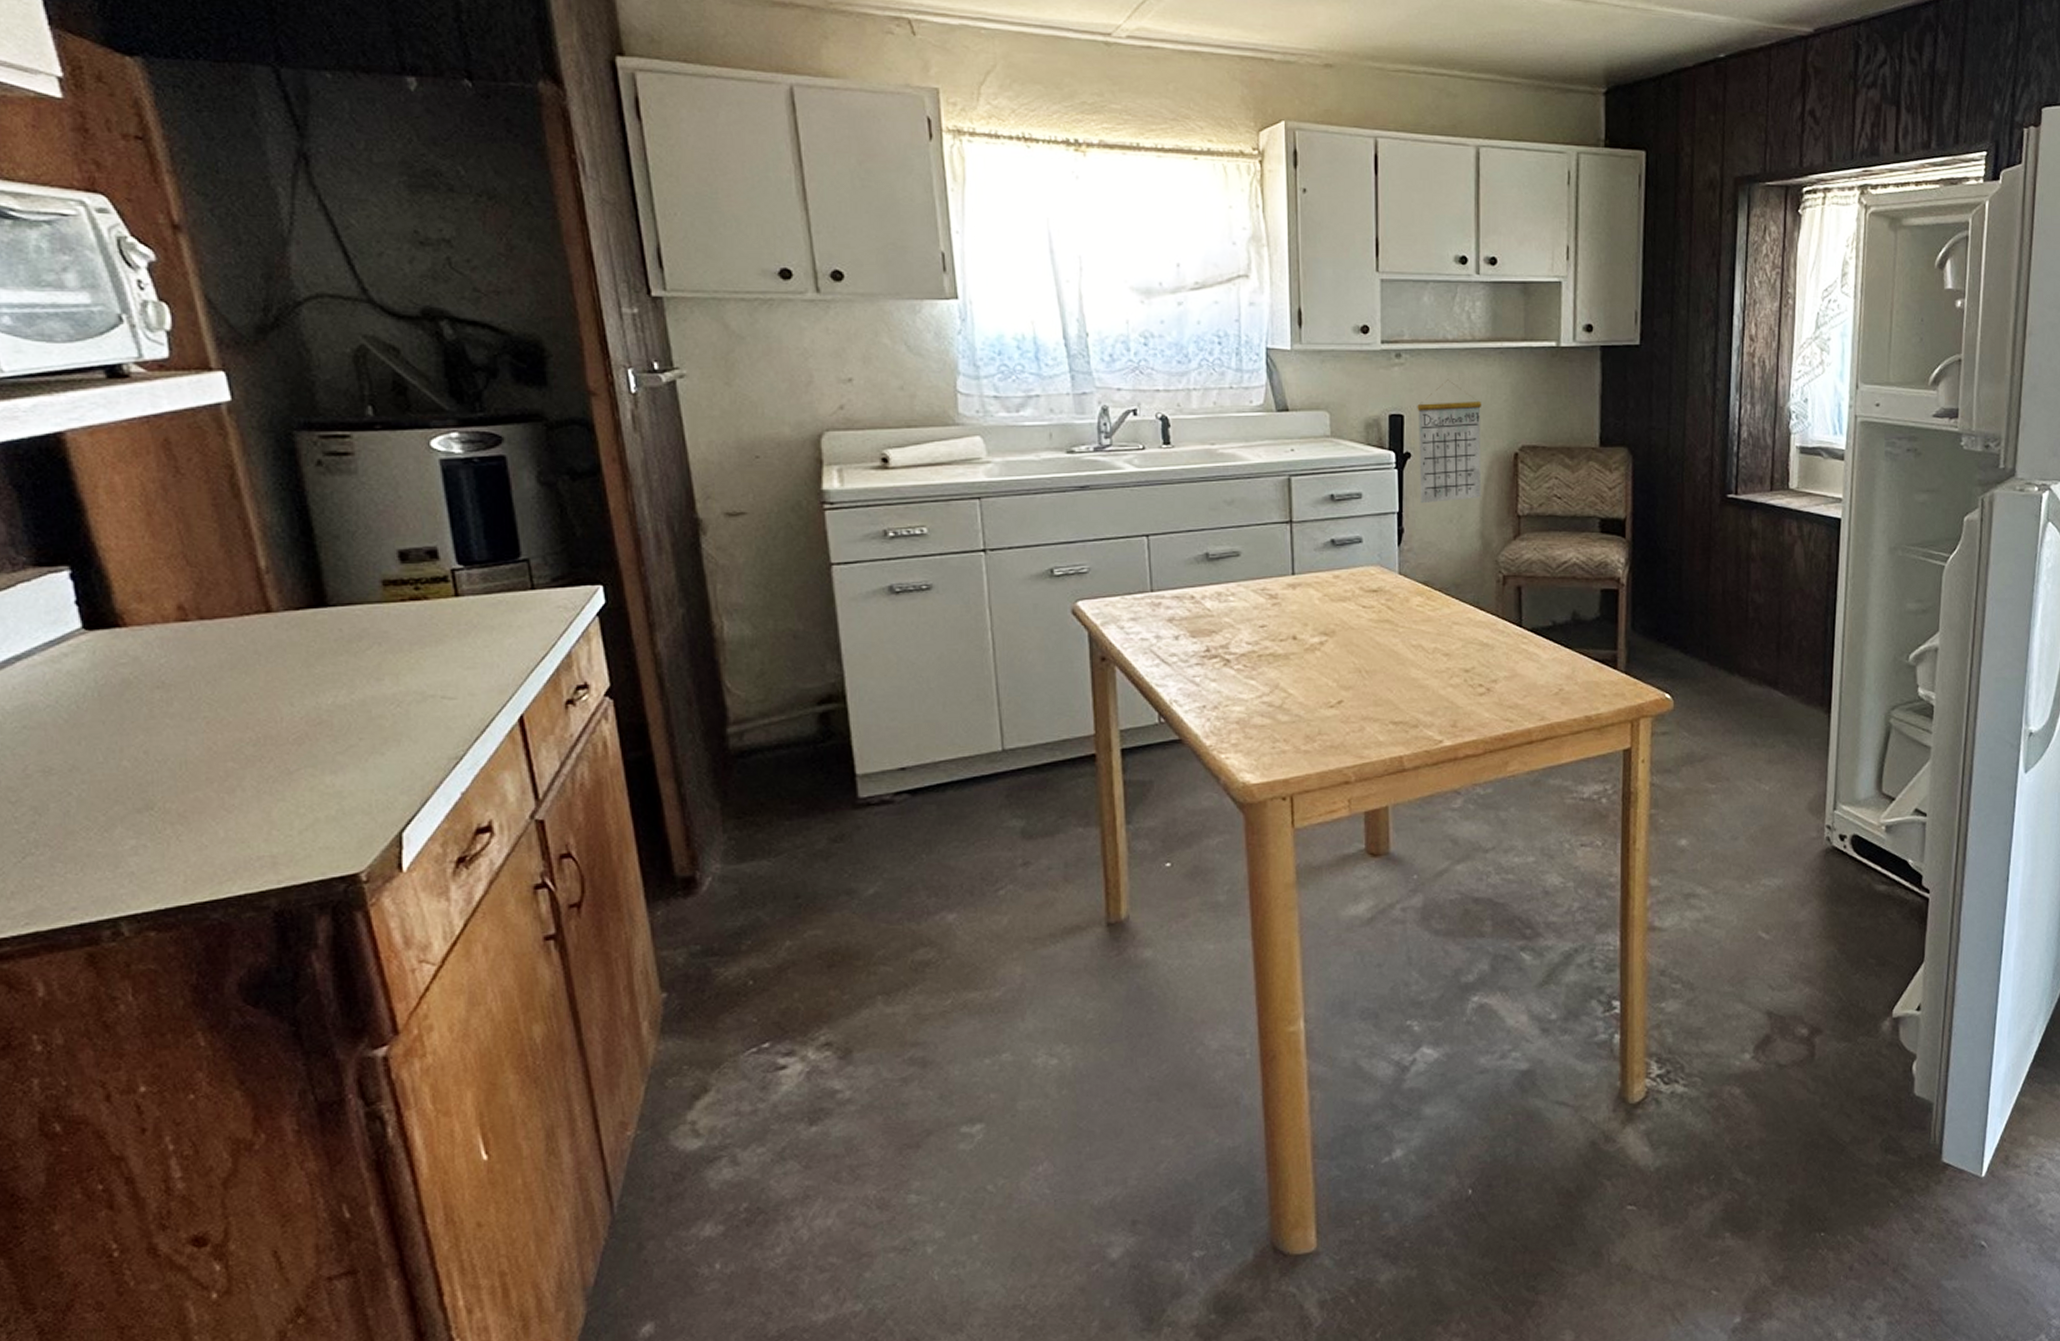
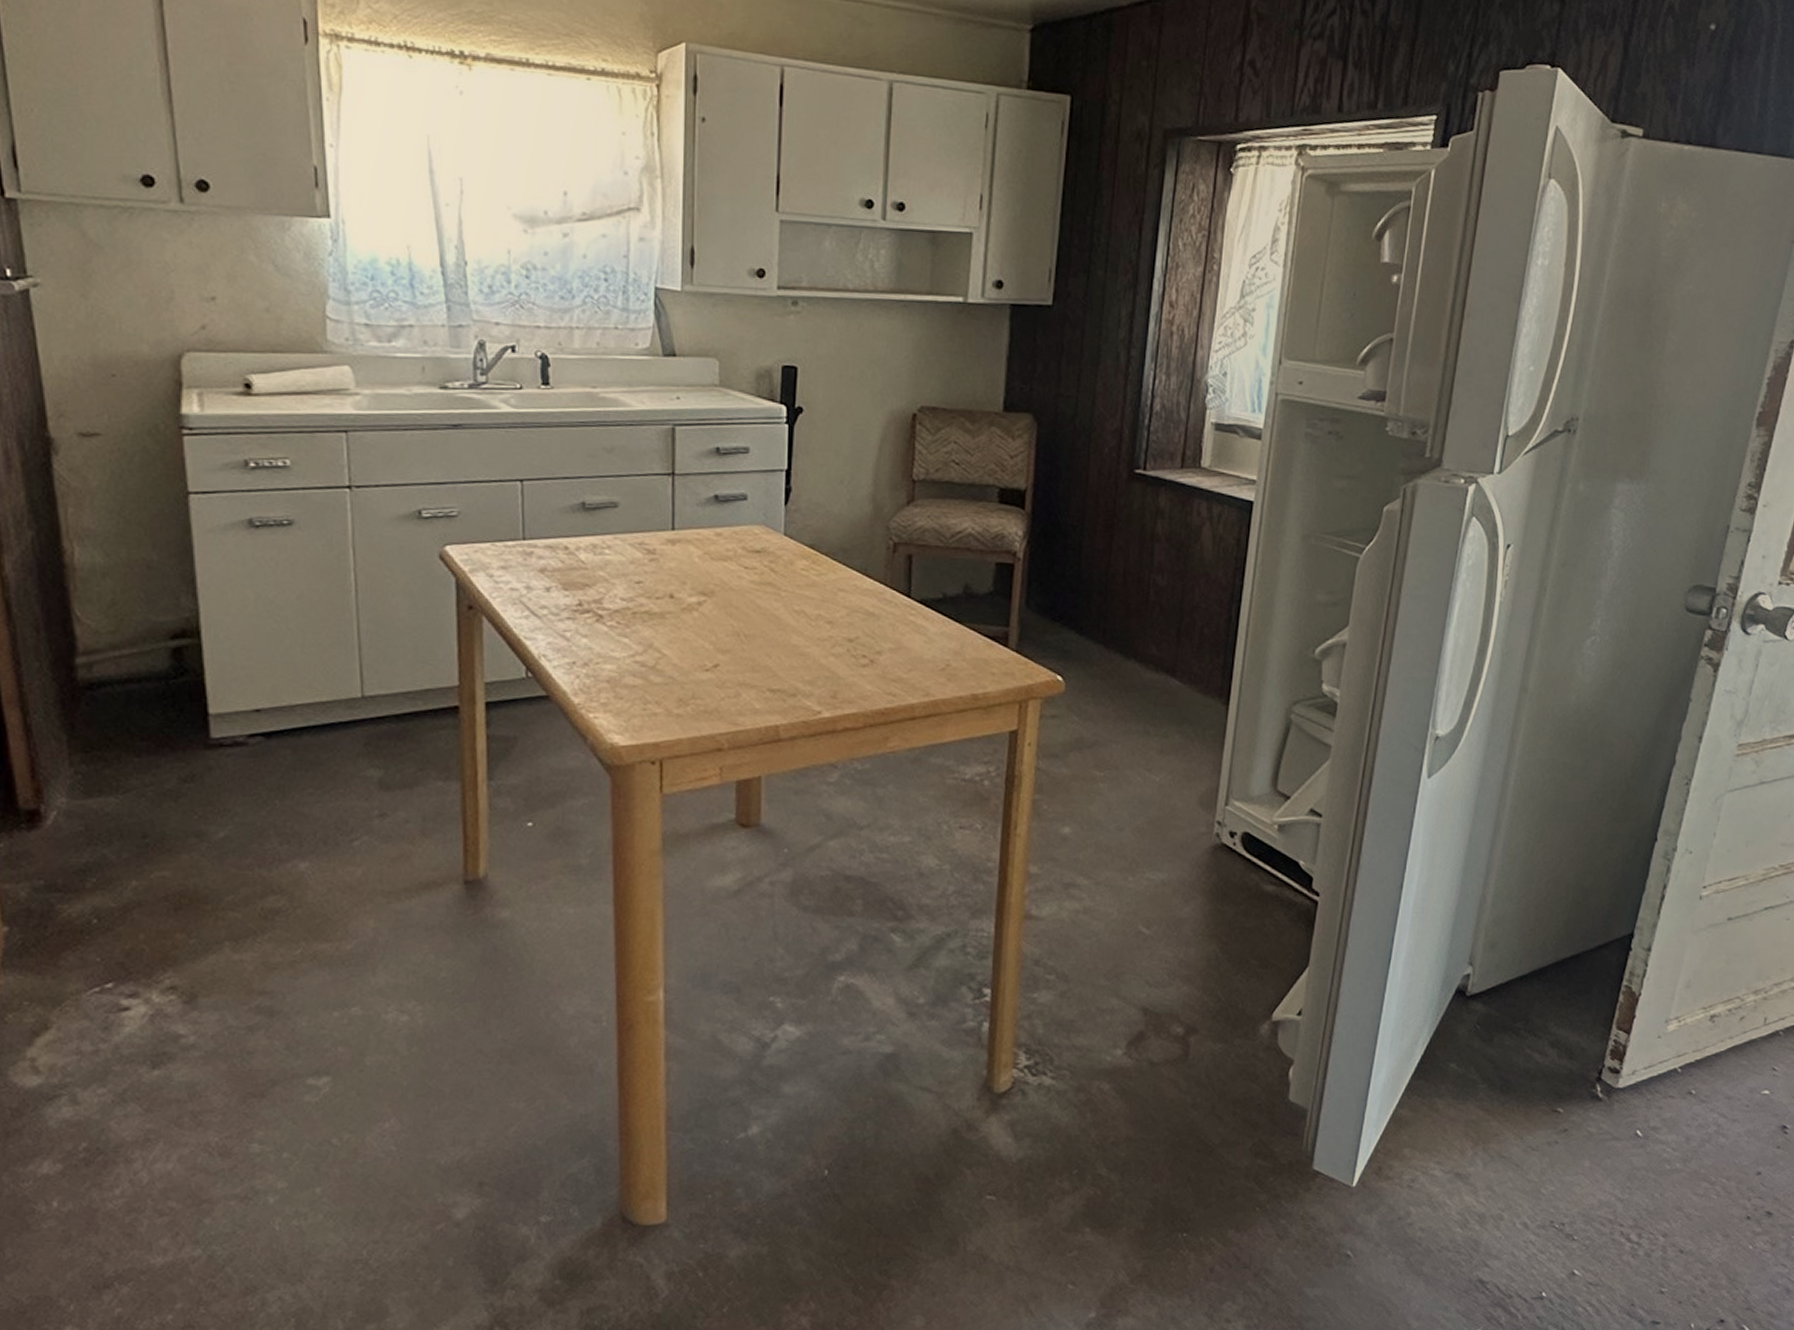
calendar: present [1417,379,1482,504] -> none [810,331,881,463]

